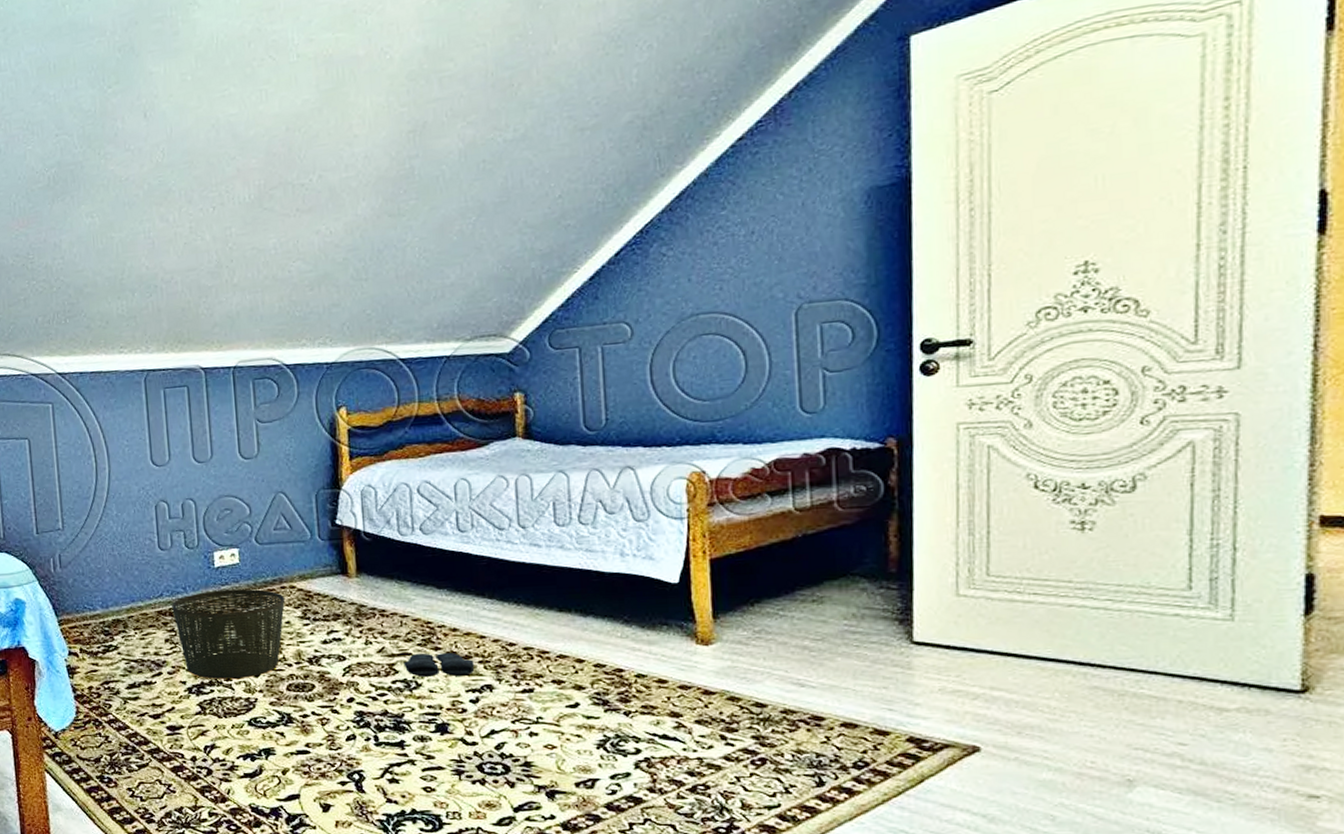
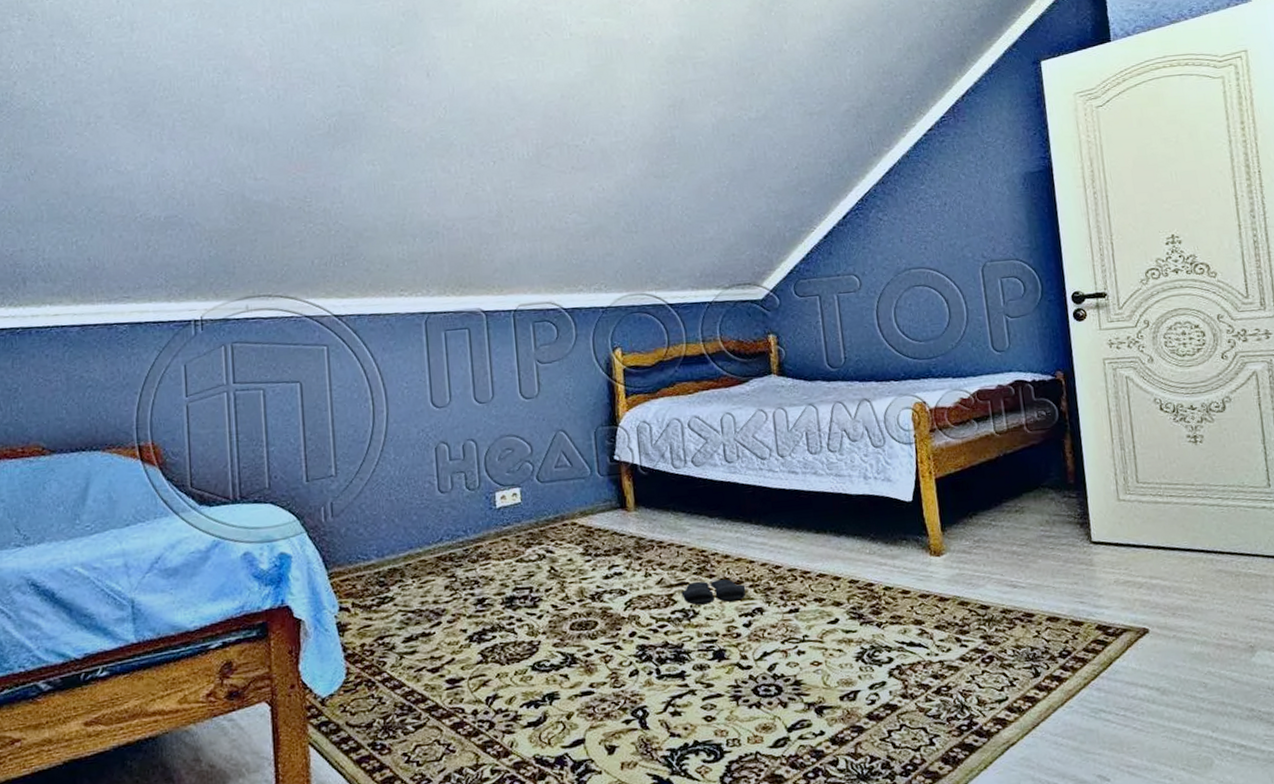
basket: present [172,589,286,680] -> none [452,528,567,625]

